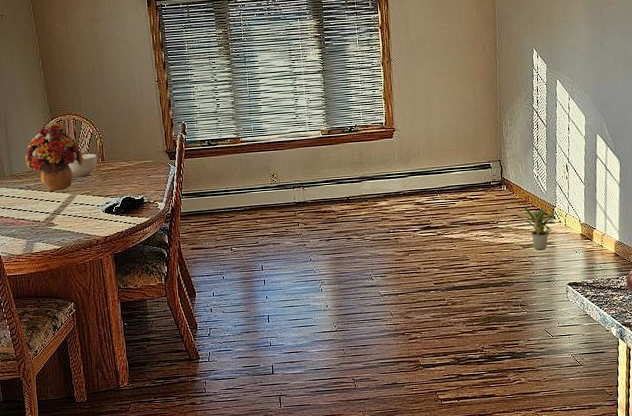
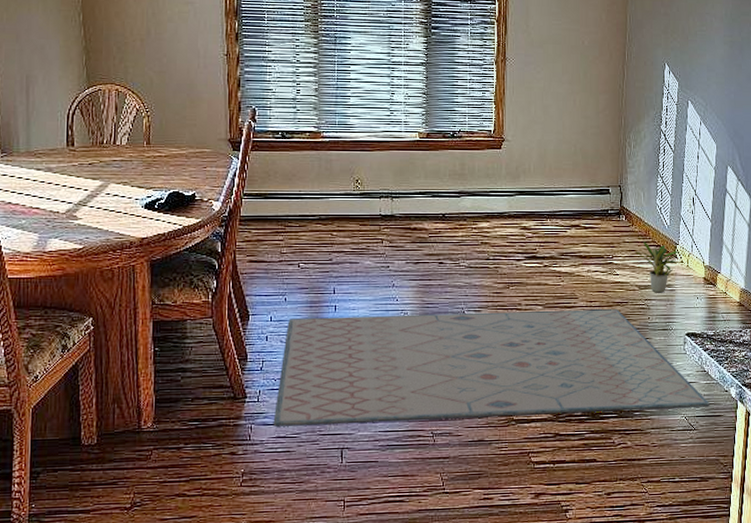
flower arrangement: present [25,122,84,191] -> none [48,92,125,176]
bowl: present [68,153,98,178] -> none [103,133,142,163]
rug: none [222,267,593,381] -> present [273,309,709,427]

